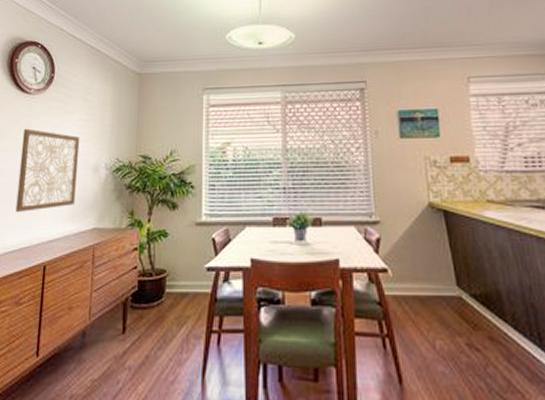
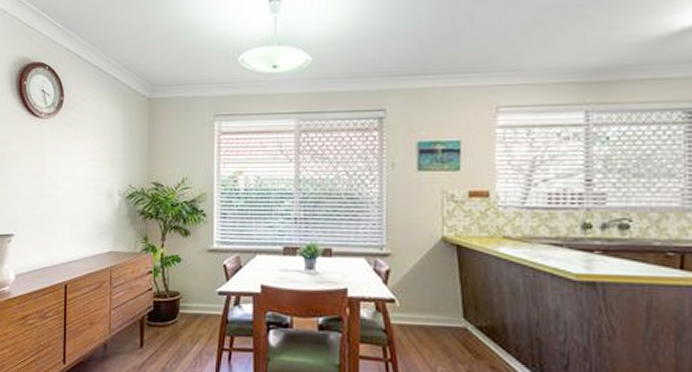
wall art: present [15,128,80,212] -> none [35,153,93,234]

